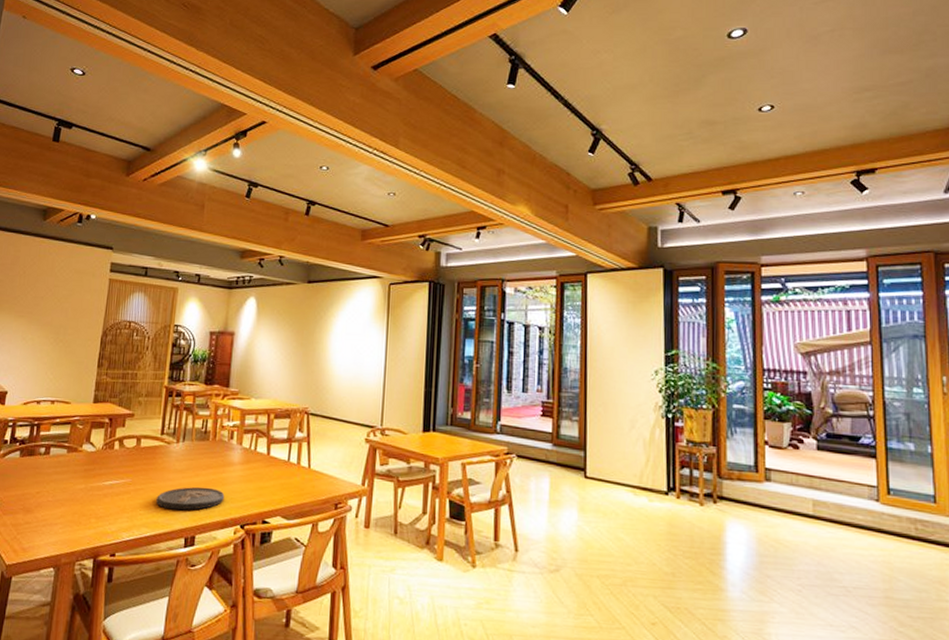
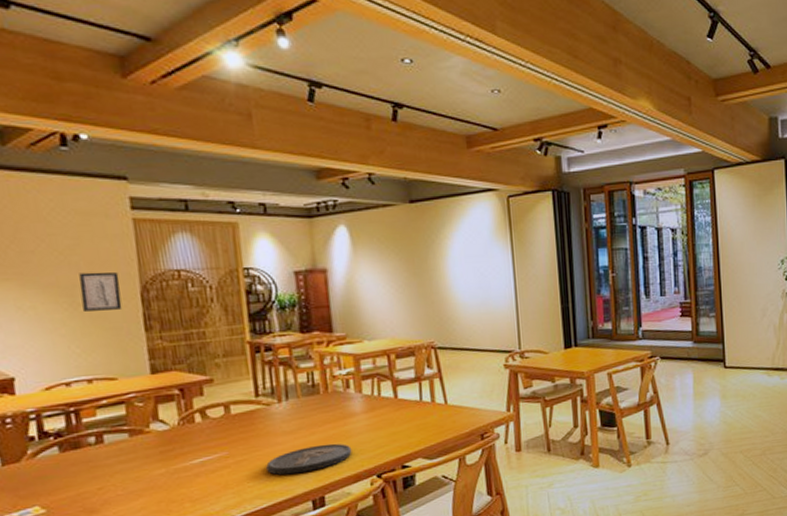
wall art: none [62,316,91,348] -> present [79,272,123,311]

